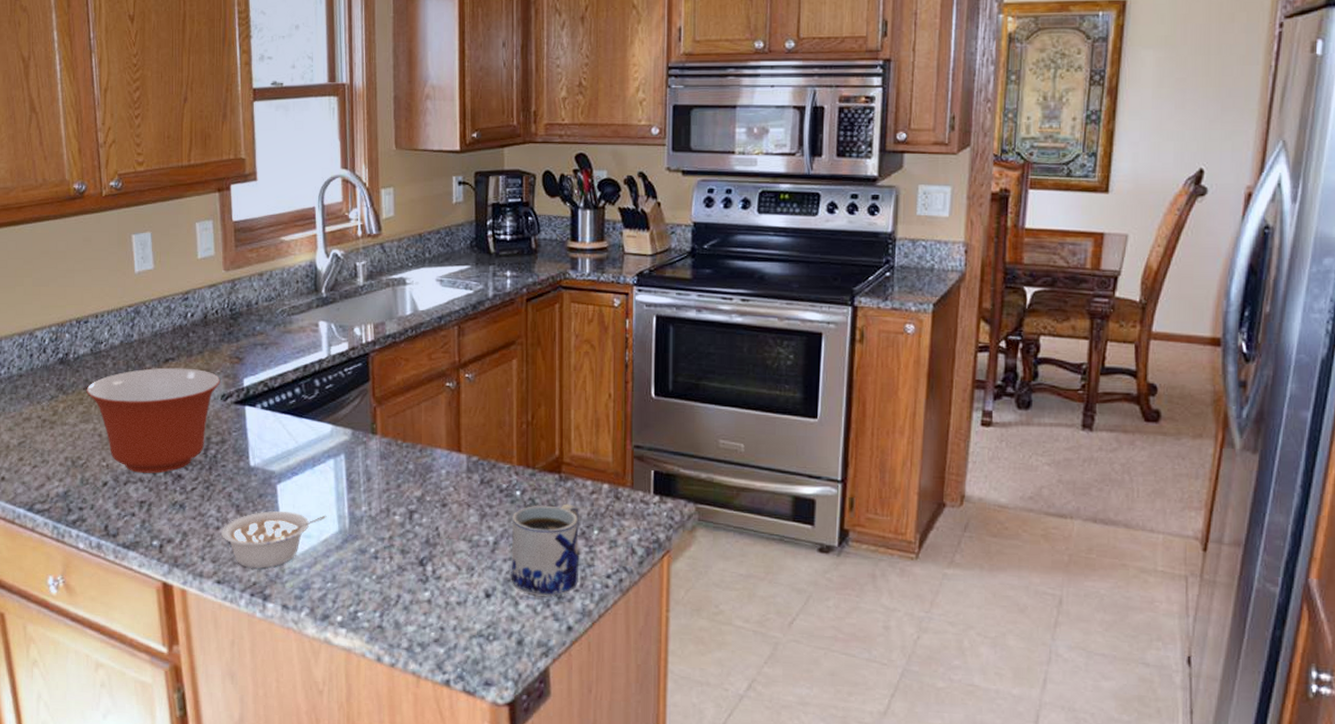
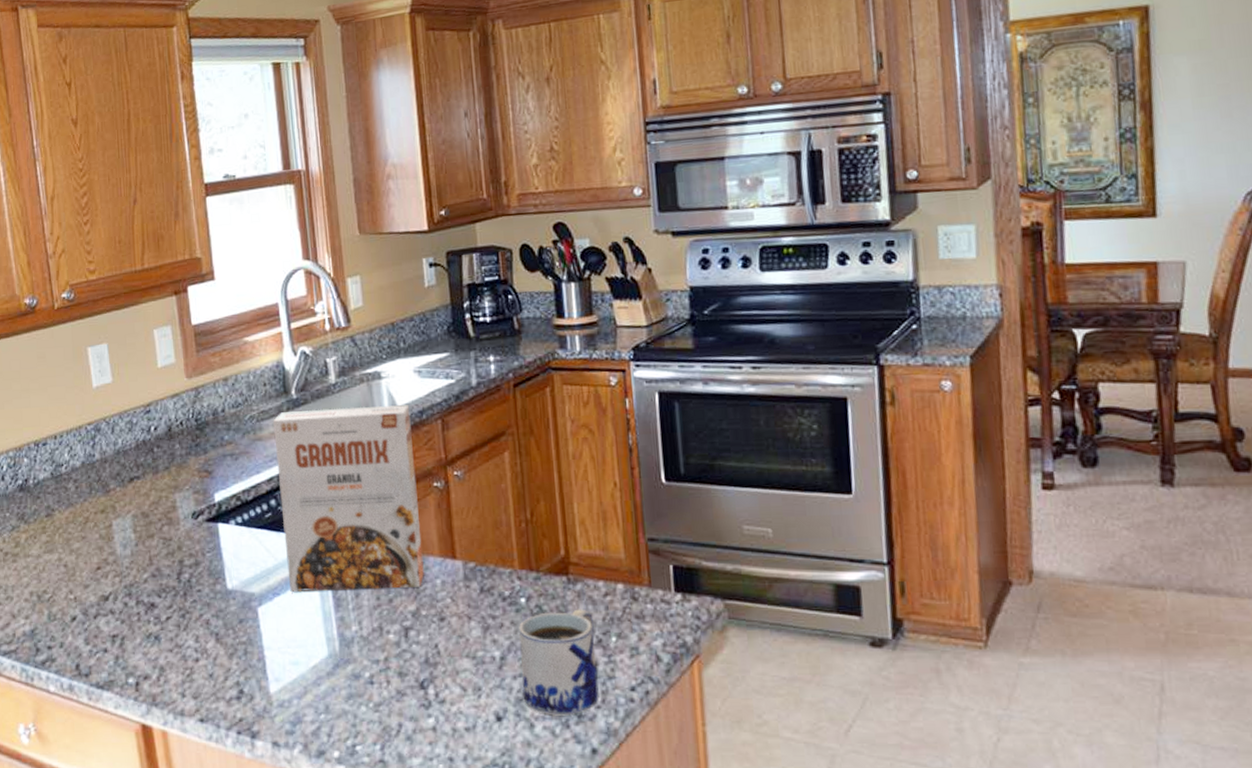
mixing bowl: present [86,367,221,473] -> none [49,486,190,604]
legume: present [221,511,327,568] -> none [201,636,314,702]
cereal box: none [303,309,431,475] -> present [273,405,424,592]

